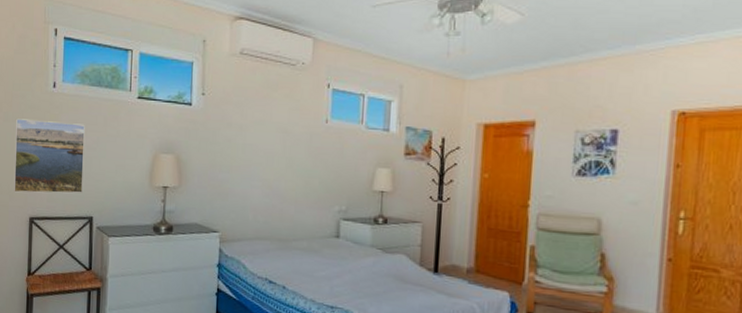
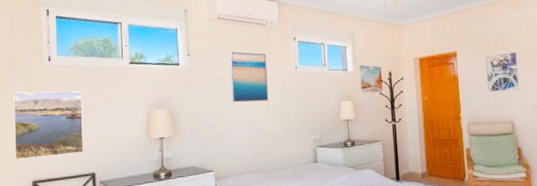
wall art: none [247,95,293,158] -> present [229,51,269,103]

